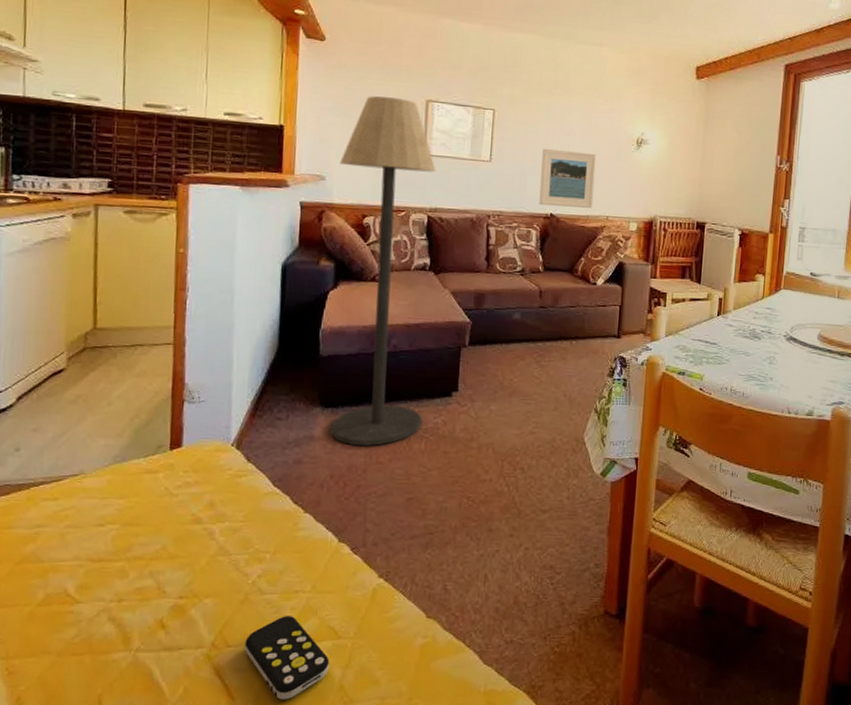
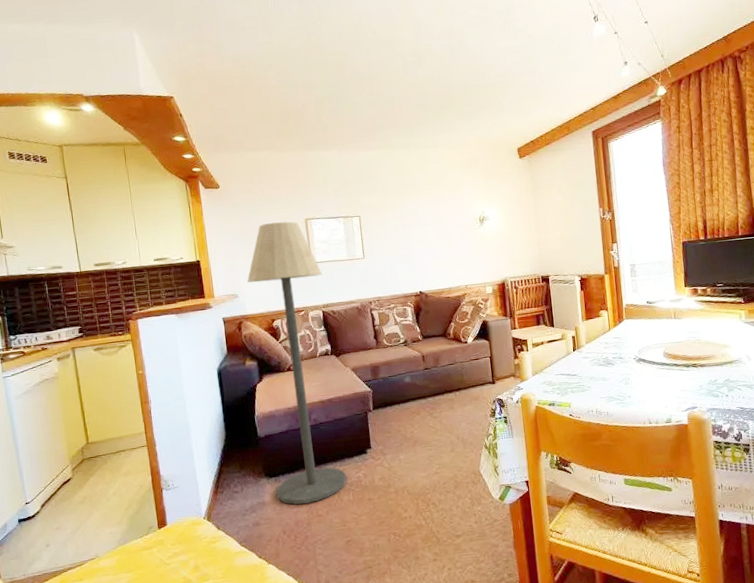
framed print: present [539,148,596,208] -> none [404,236,453,287]

